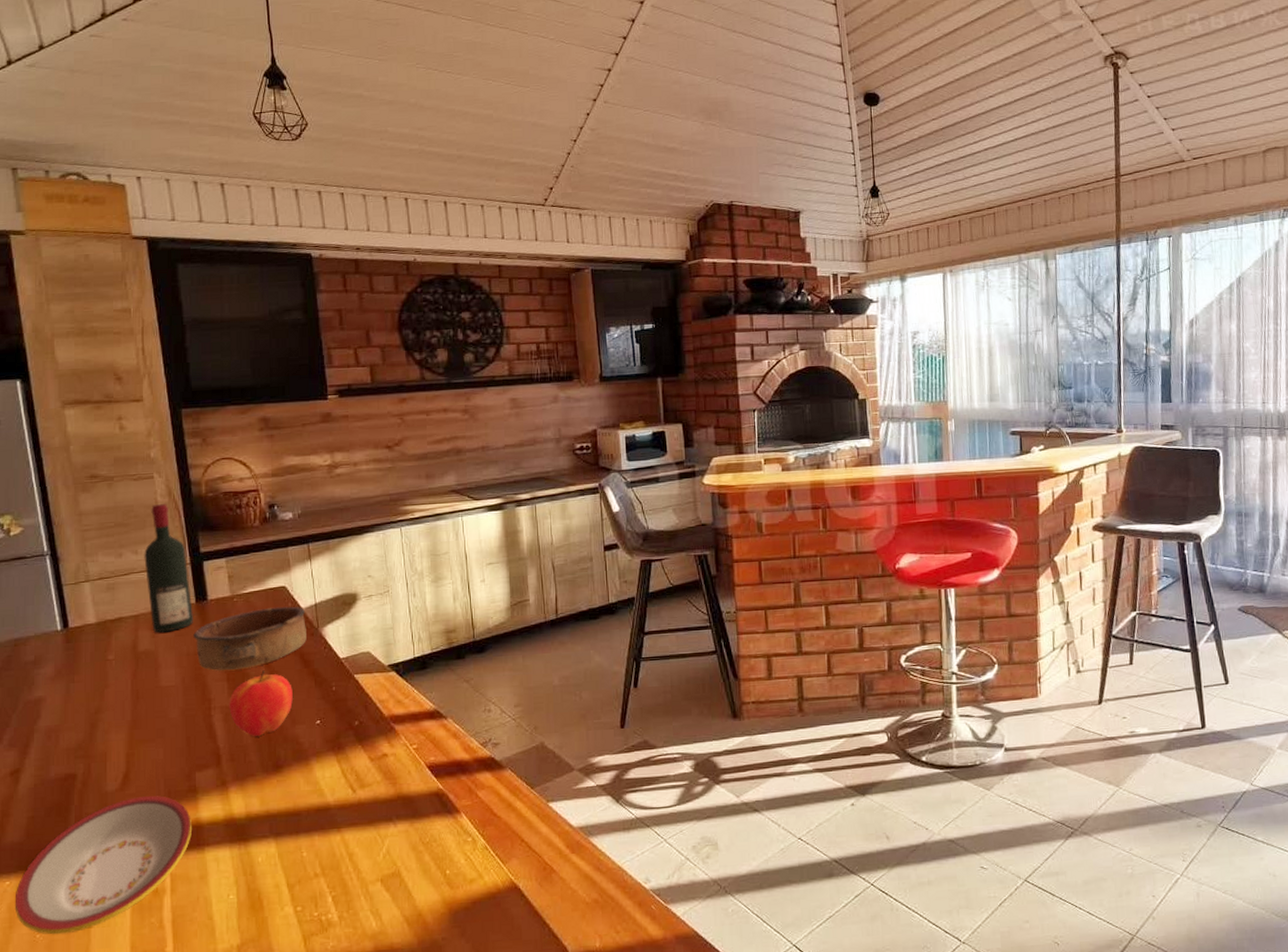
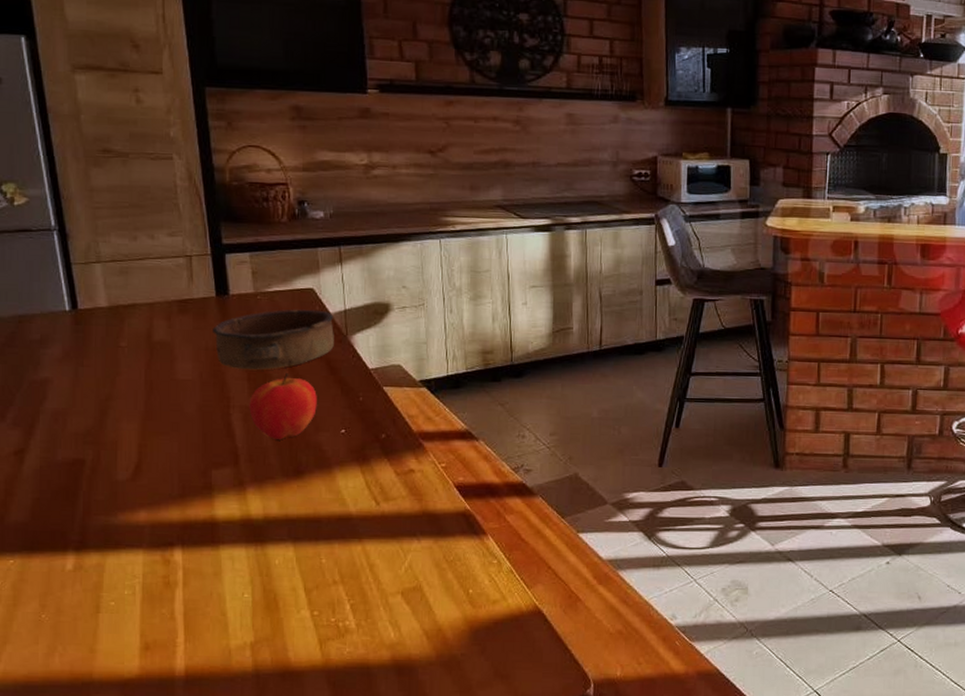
plate: present [14,796,193,935] -> none [19,489,207,617]
wine bottle: present [144,504,193,633] -> none [161,188,213,324]

